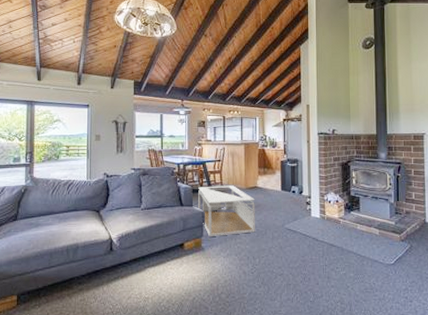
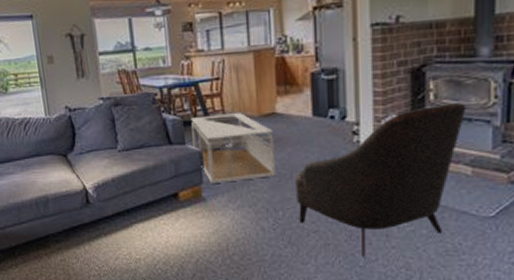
armchair: none [269,187,374,294] -> present [295,103,467,257]

